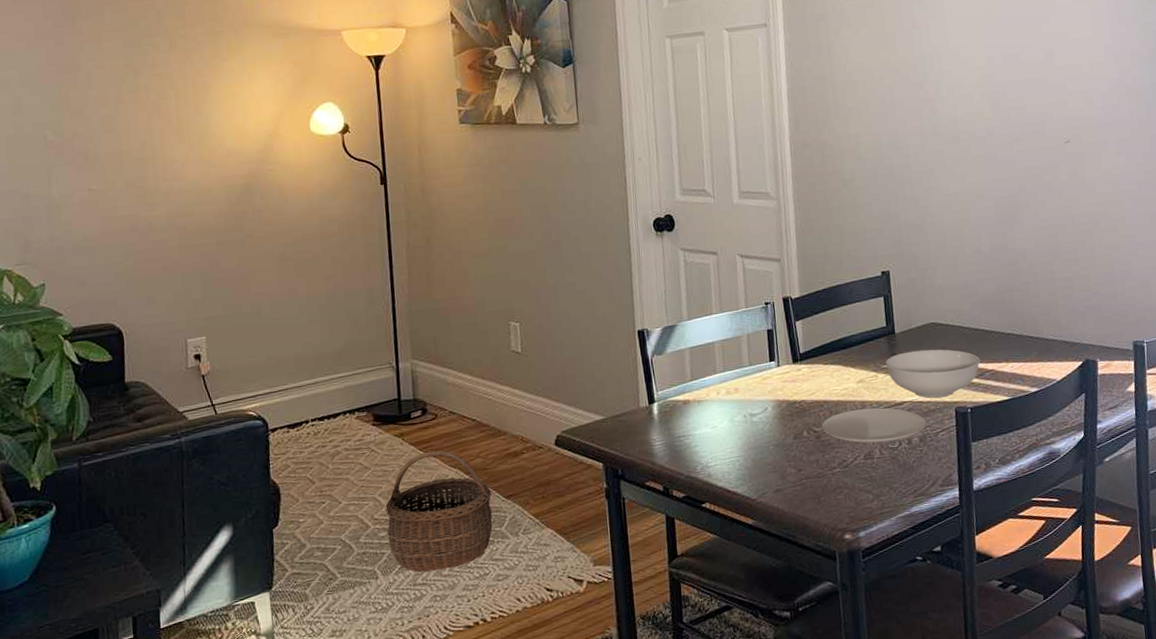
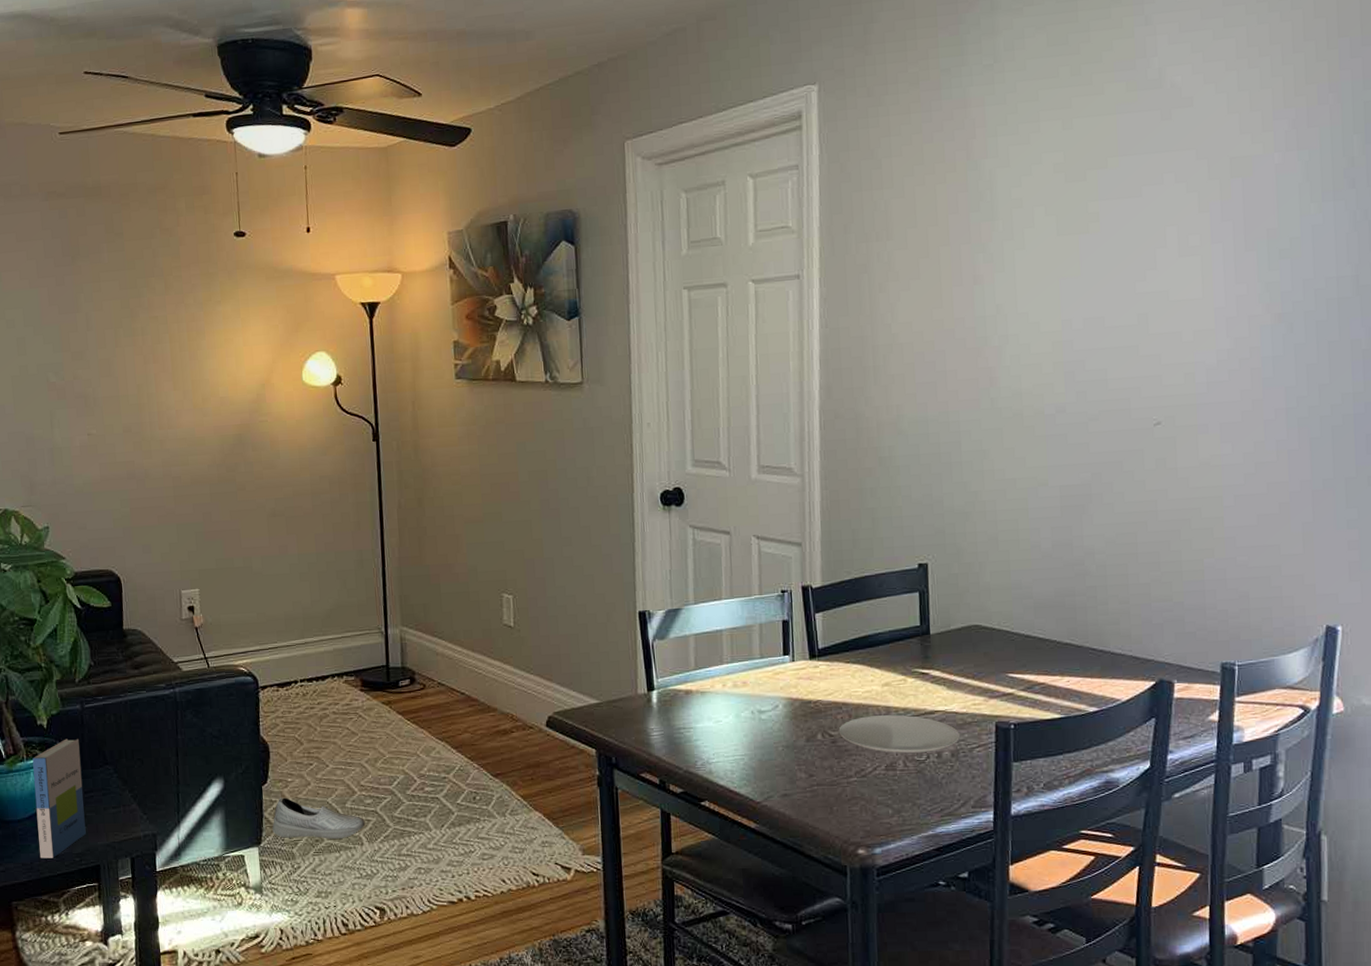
book: none [24,498,83,629] -> present [32,738,86,859]
shoe: none [284,538,379,580] -> present [272,796,365,839]
wicker basket: present [385,450,493,573] -> none [372,721,479,844]
bowl: present [885,349,980,398] -> none [916,654,1029,709]

